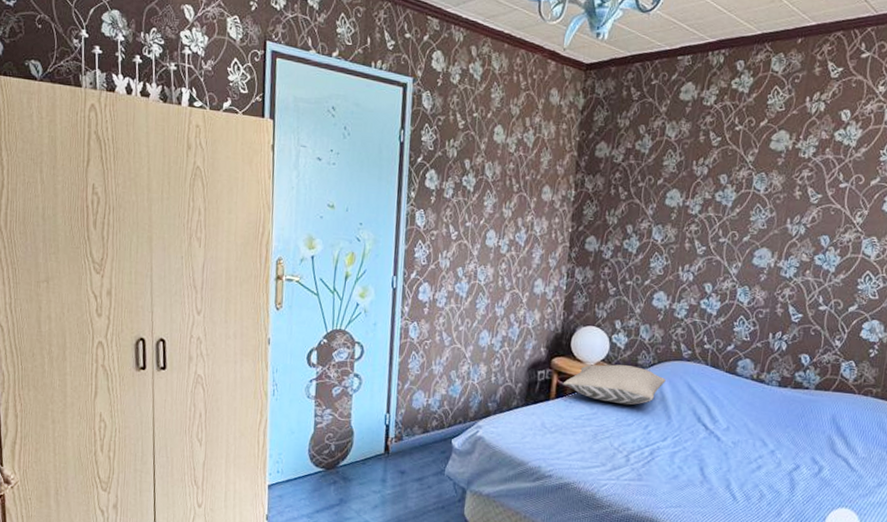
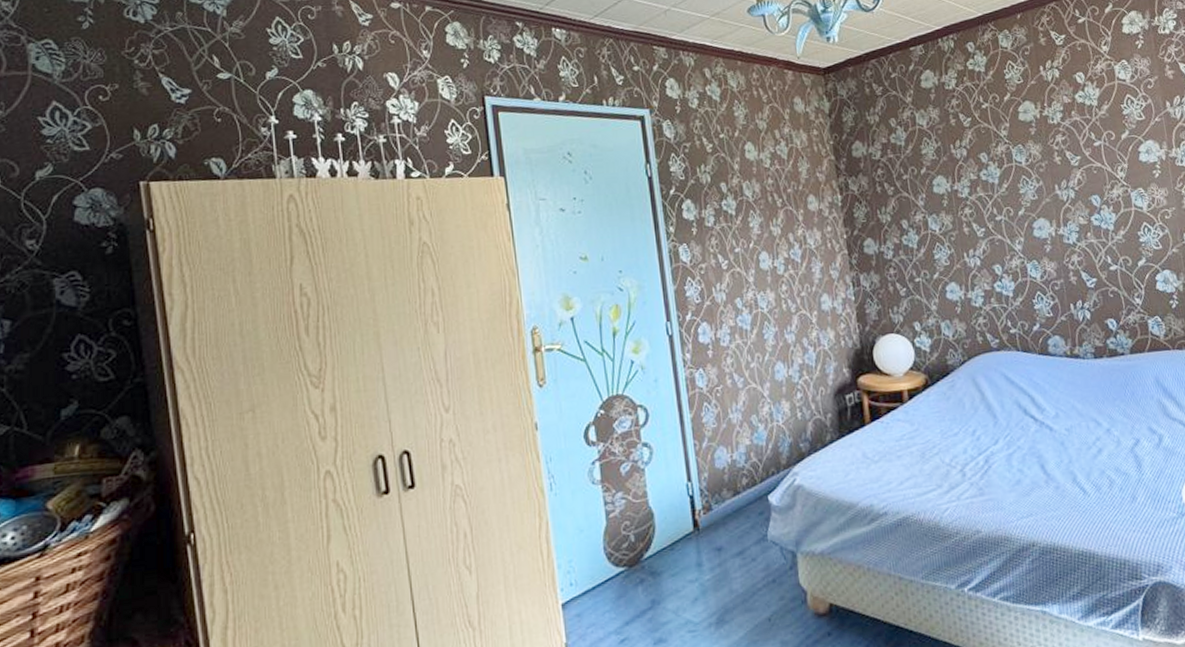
pillow: present [562,364,666,405] -> none [875,368,981,414]

